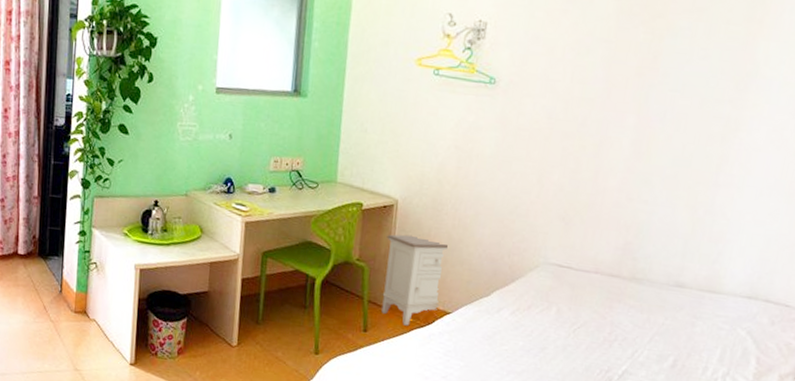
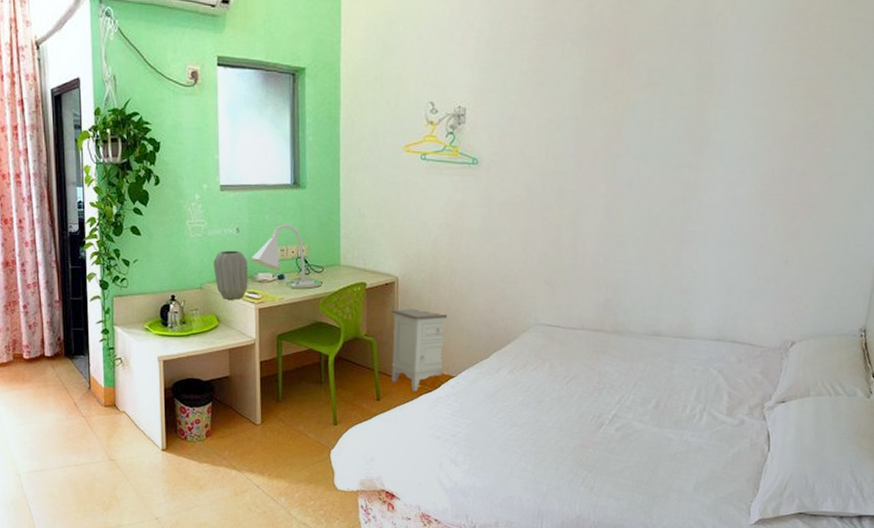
vase: none [201,157,239,211] -> present [214,250,248,300]
table lamp: none [240,133,317,205] -> present [250,223,324,289]

